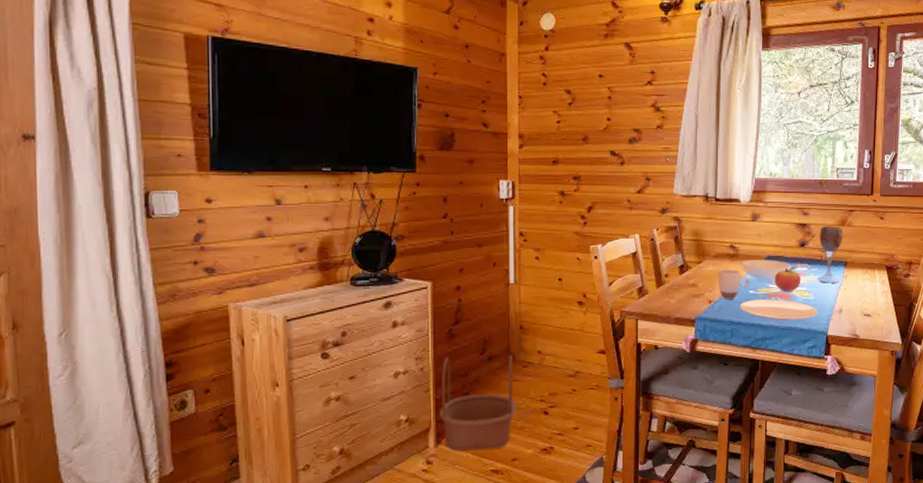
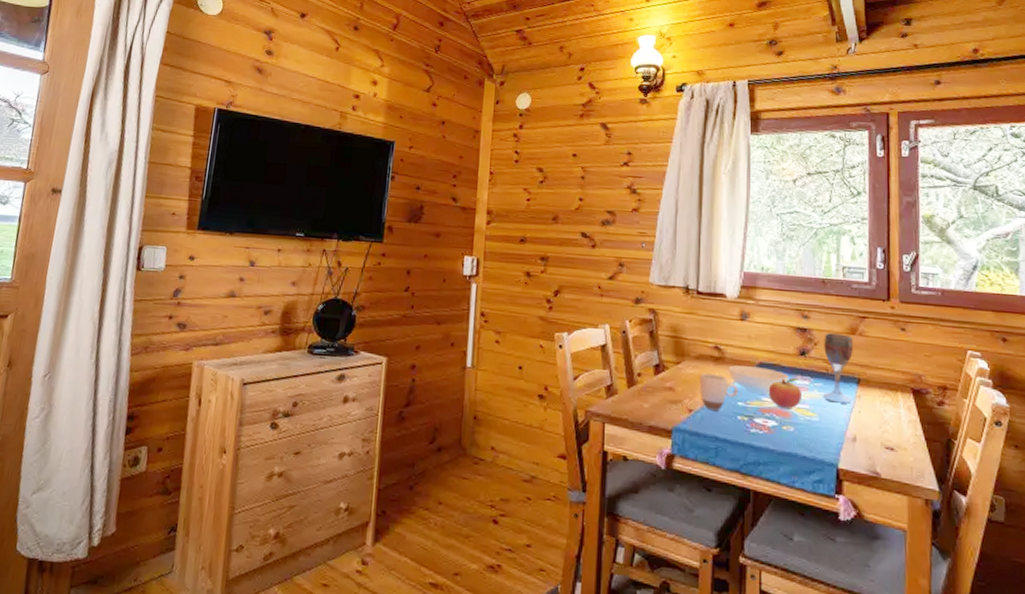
basket: present [439,354,517,451] -> none [380,441,464,558]
plate: present [739,299,819,321] -> none [726,413,826,446]

